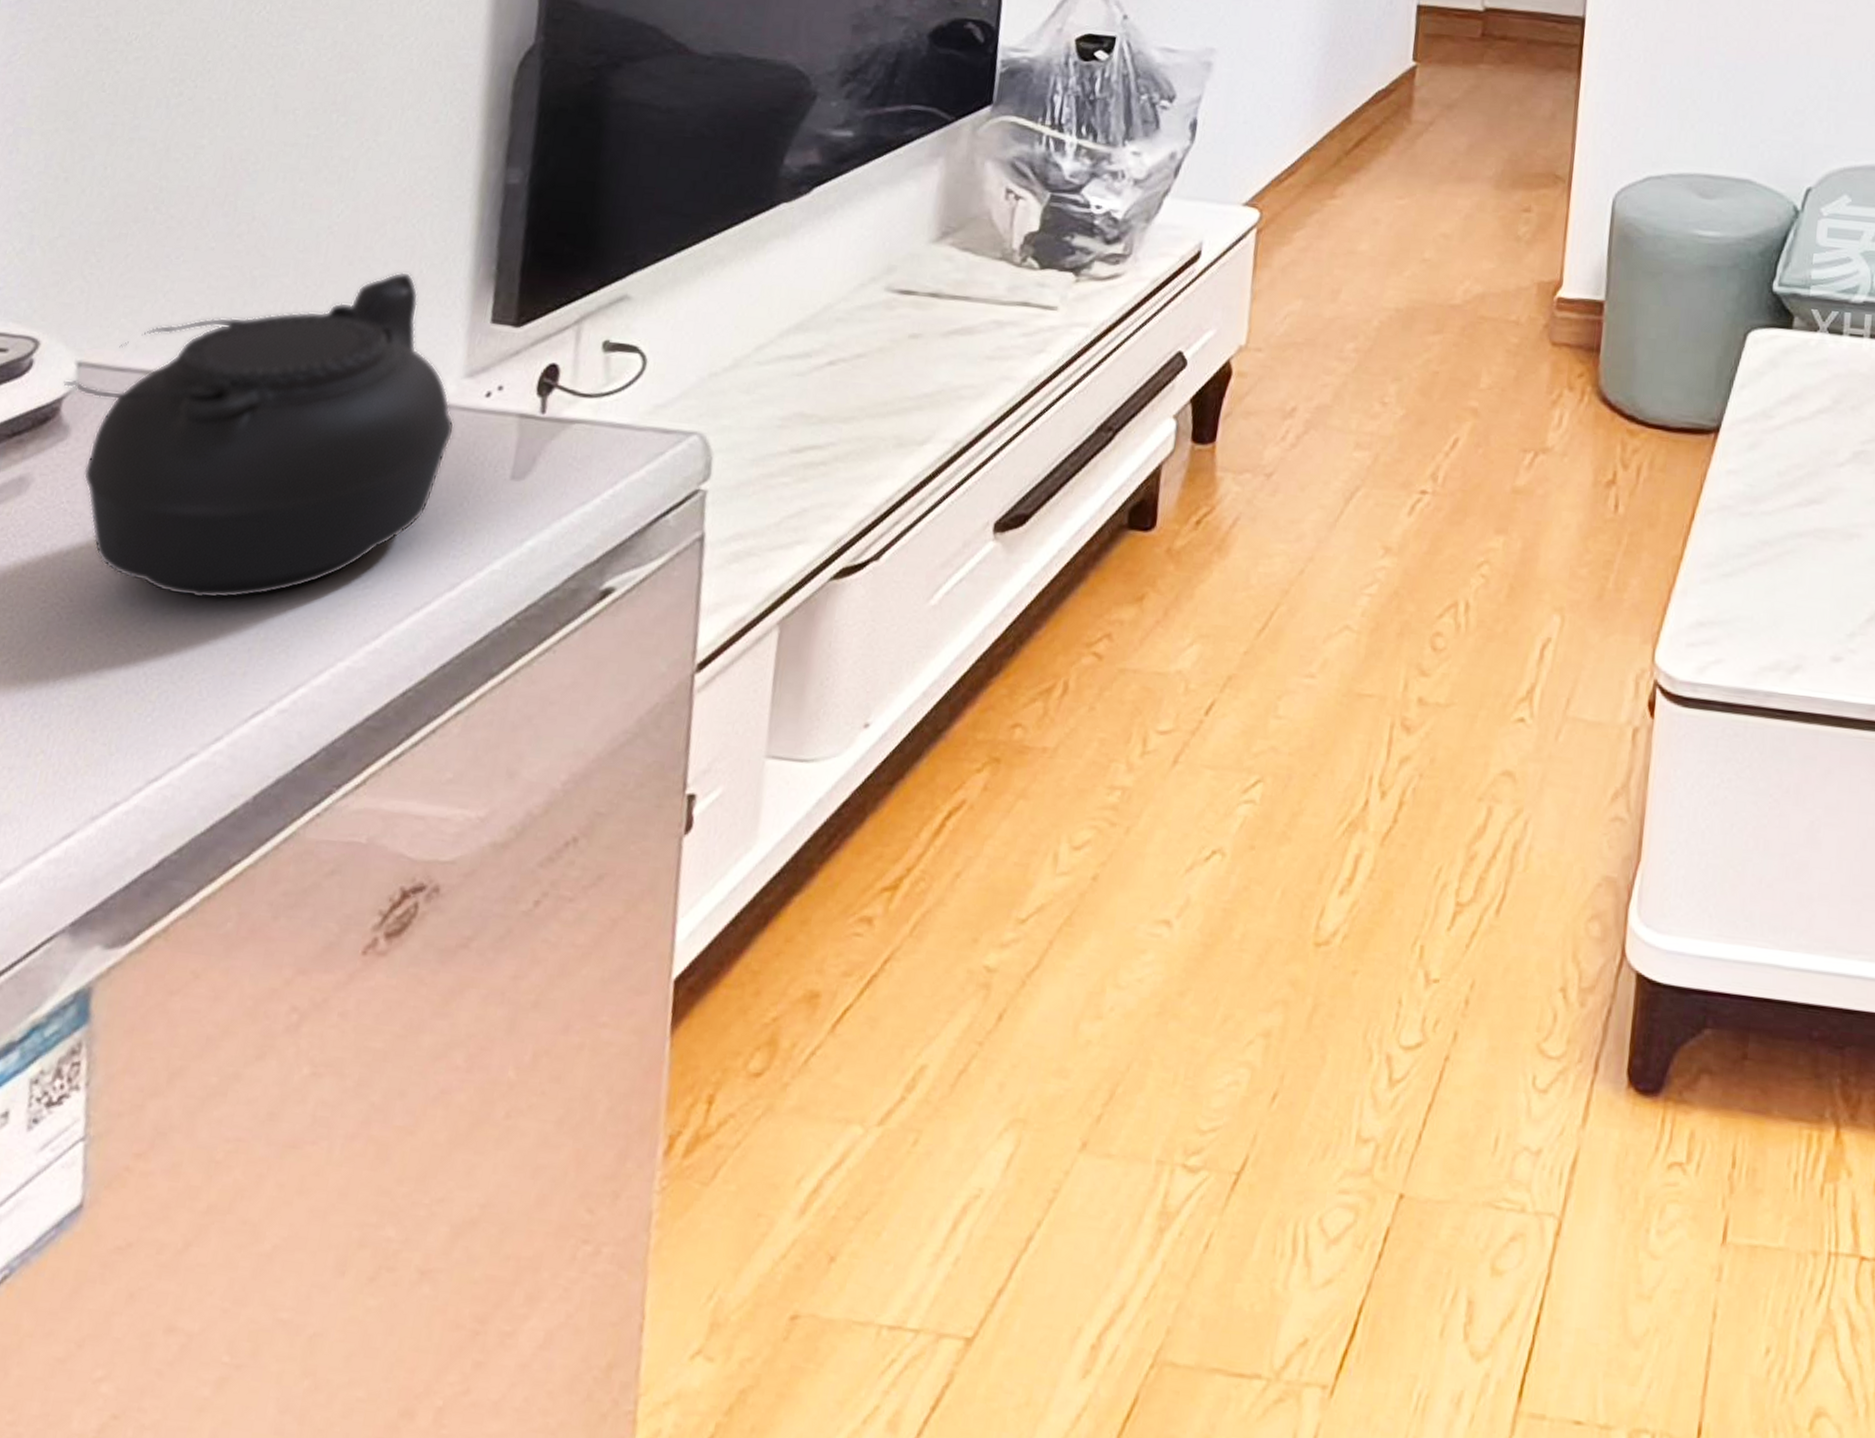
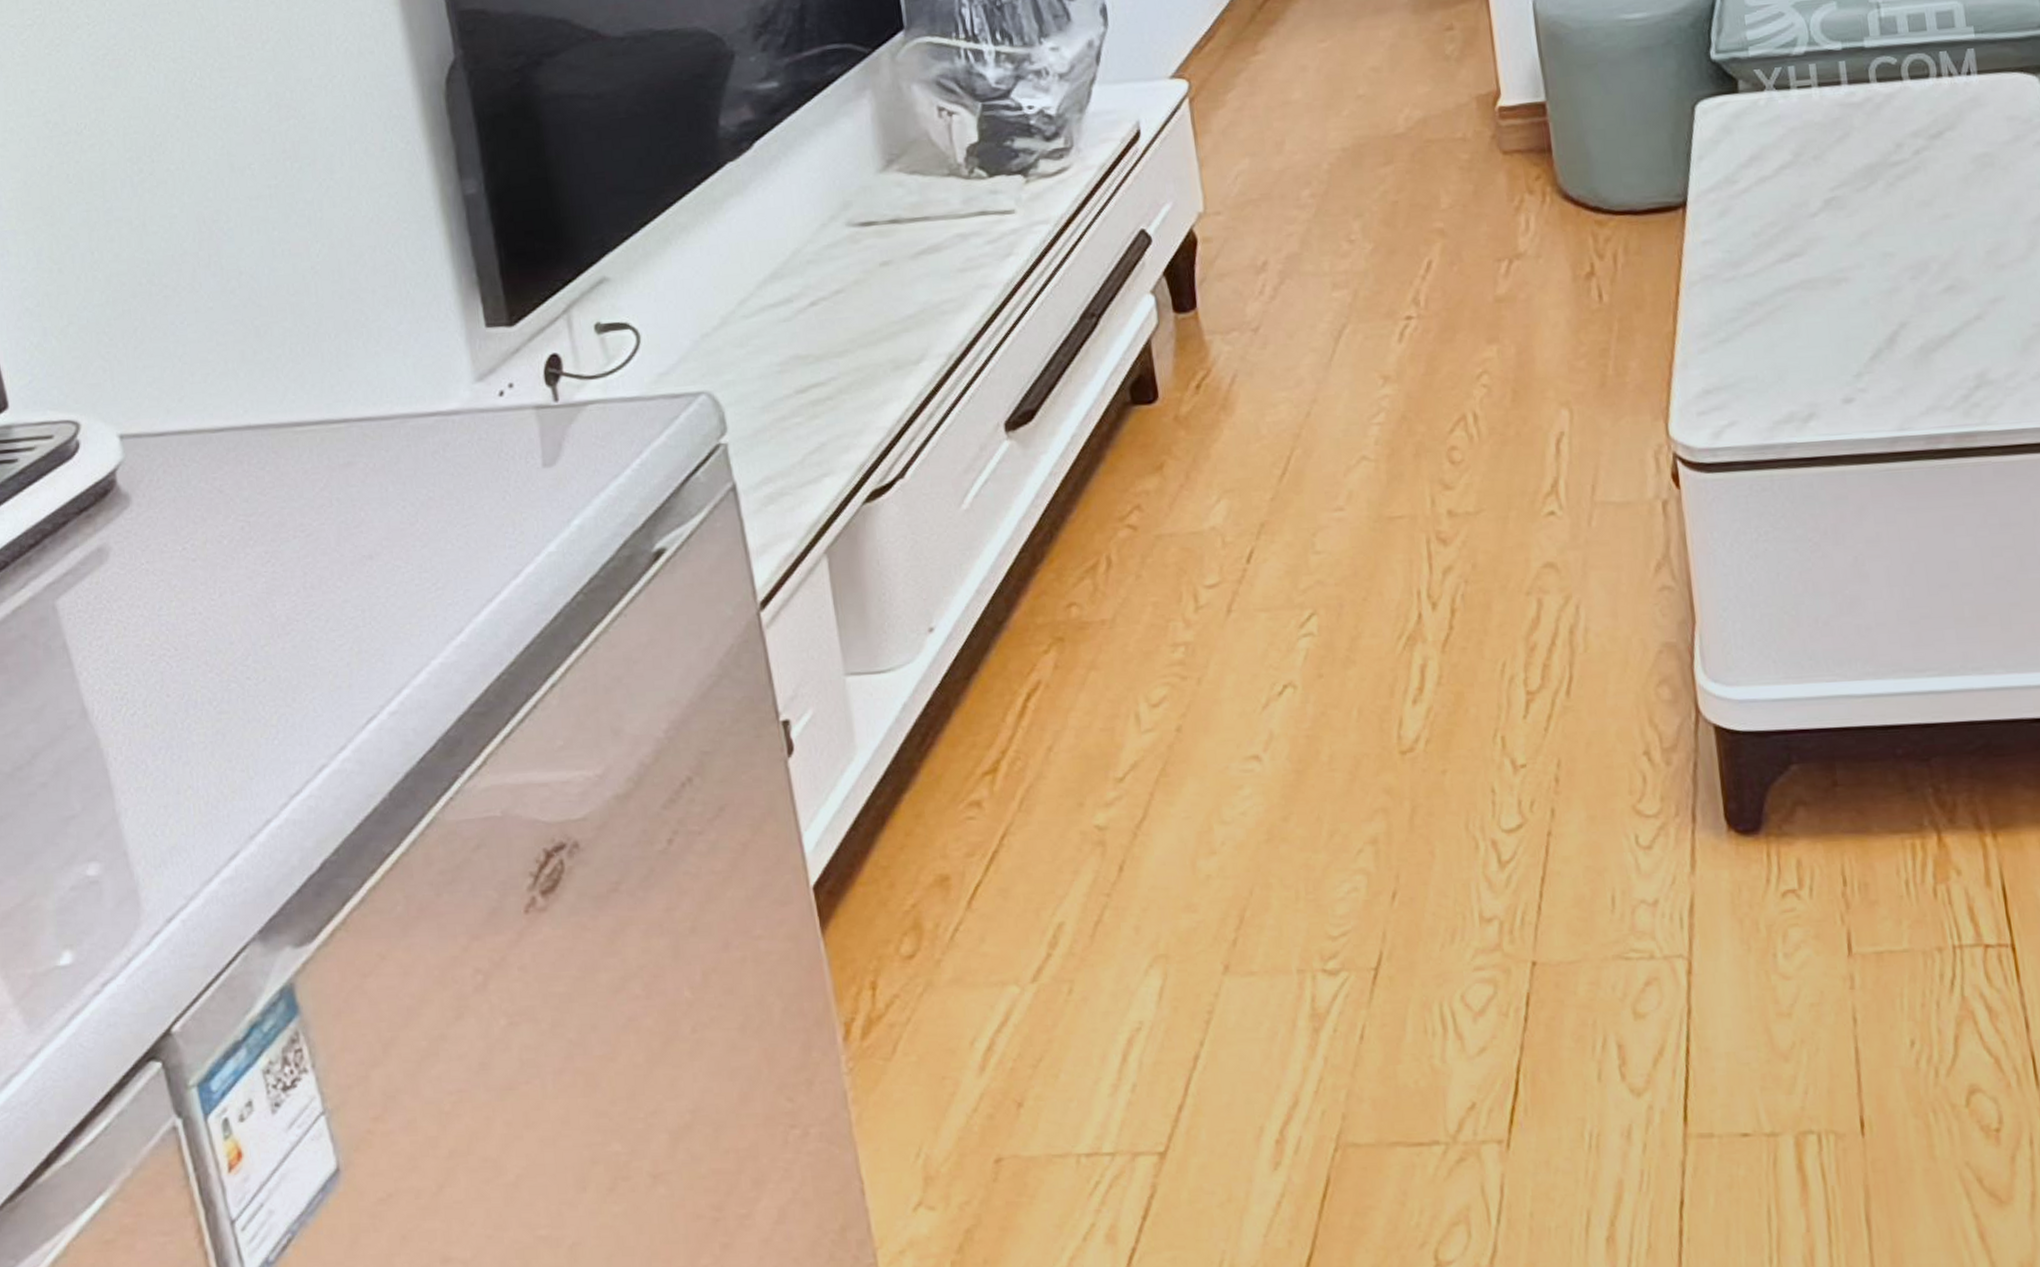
teapot: present [63,271,455,599] -> none [112,295,479,628]

